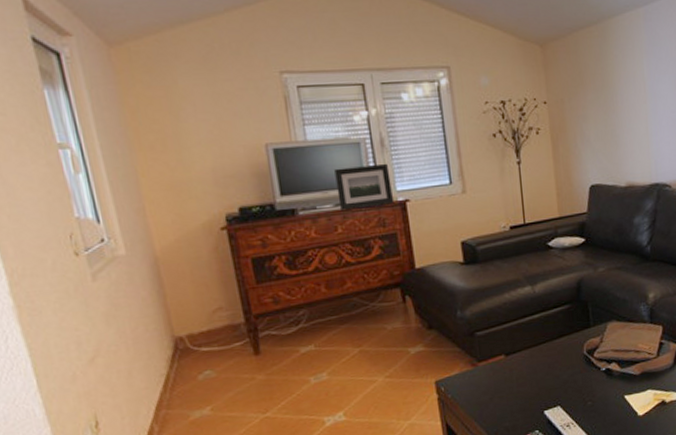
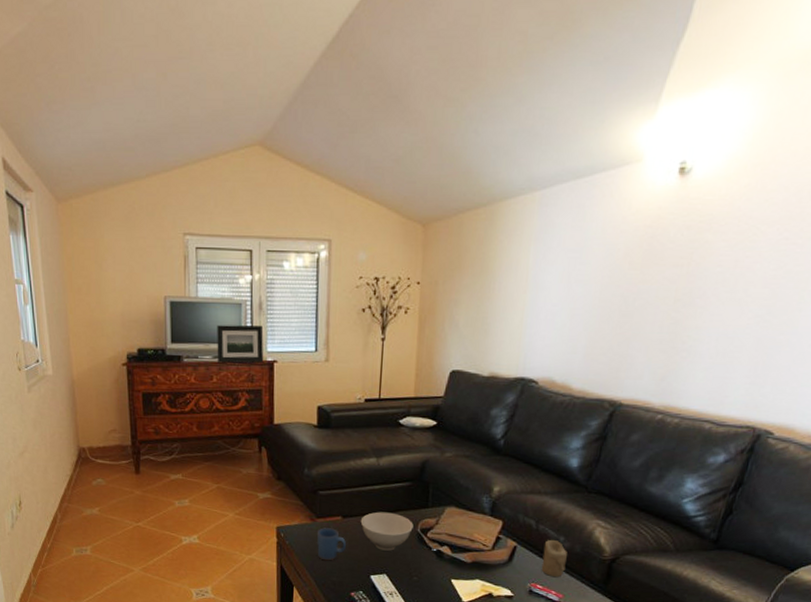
mug: none [480,369,514,407] -> present [316,527,346,561]
bowl: none [524,339,579,382] -> present [360,511,413,551]

